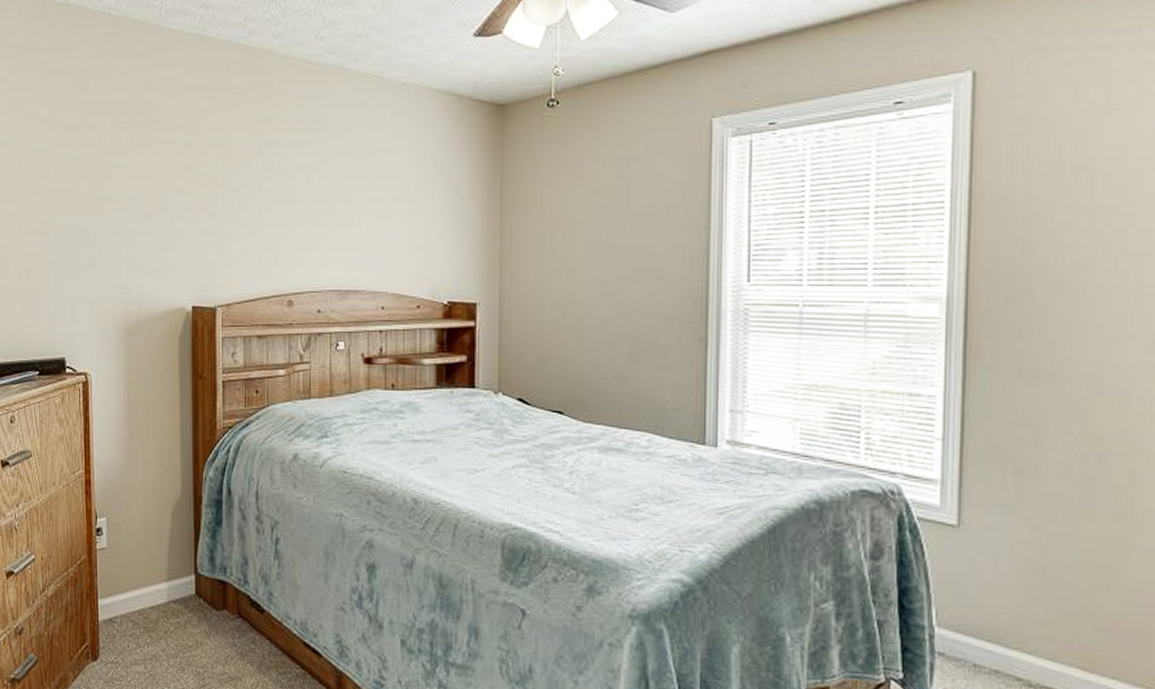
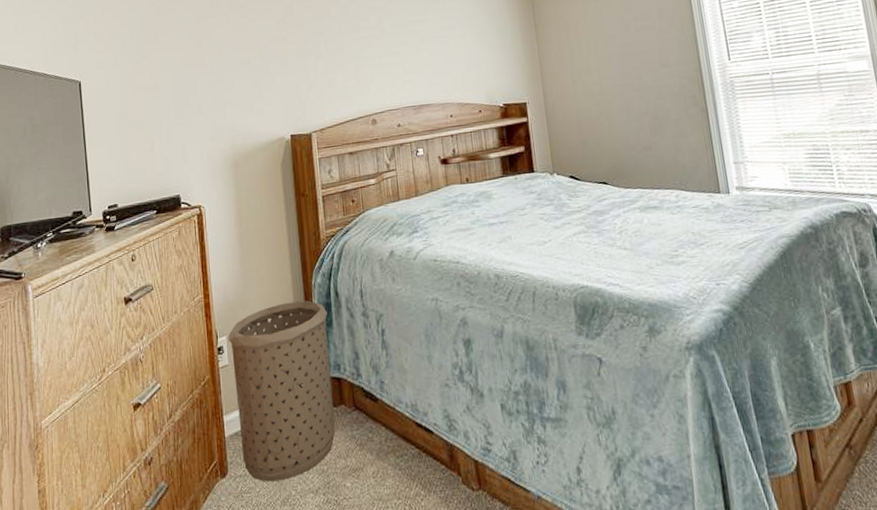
laundry basket: none [107,492,217,675] -> present [227,300,336,482]

